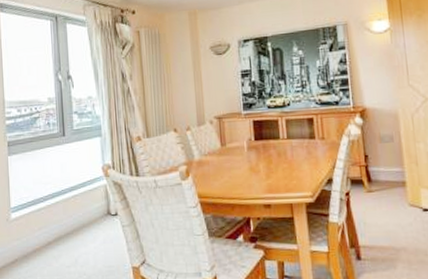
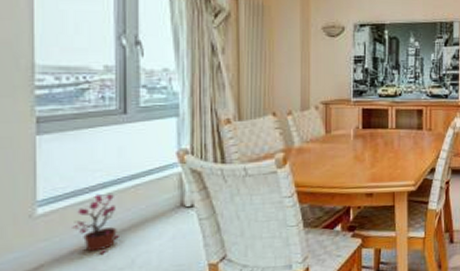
potted plant: none [34,203,65,253] -> present [72,194,119,254]

